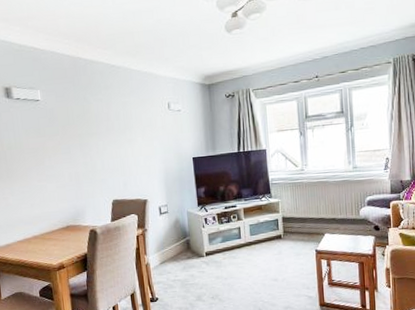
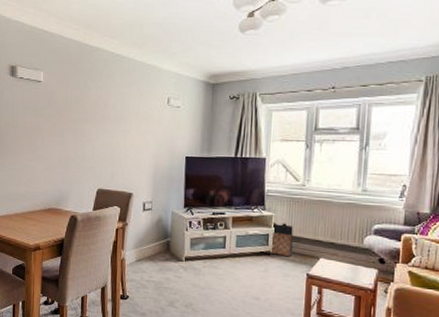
bag: none [277,207,301,238] -> present [265,222,293,257]

